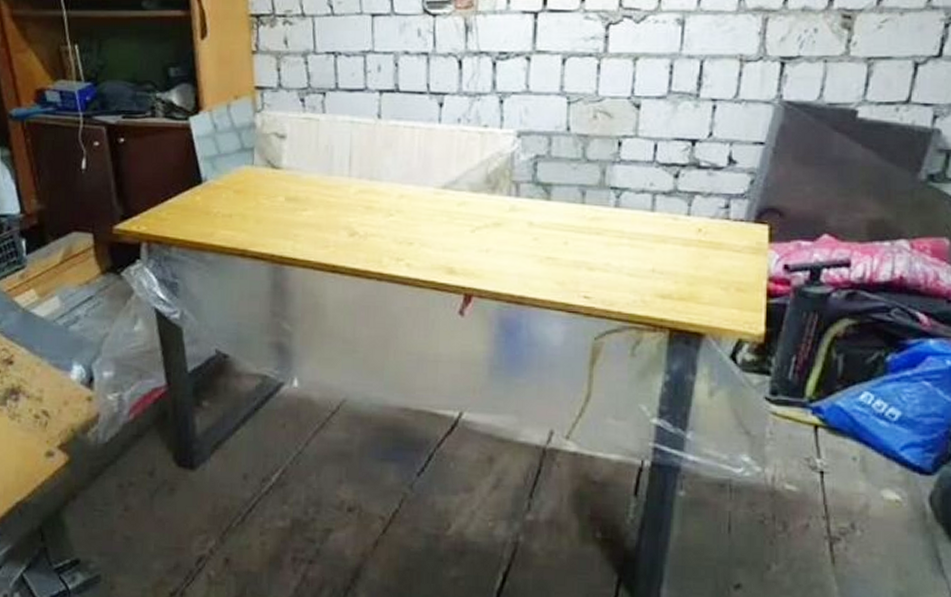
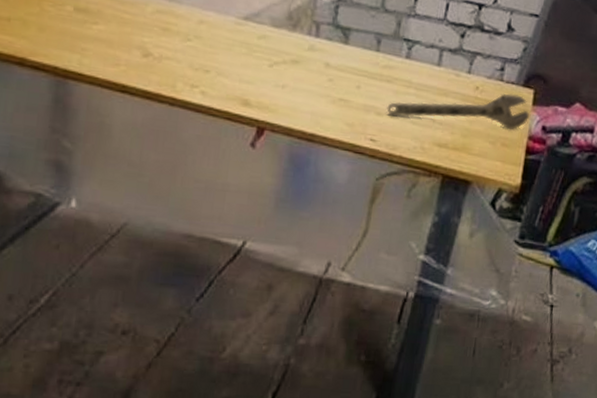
wrench: none [599,232,767,273] -> present [387,93,530,130]

